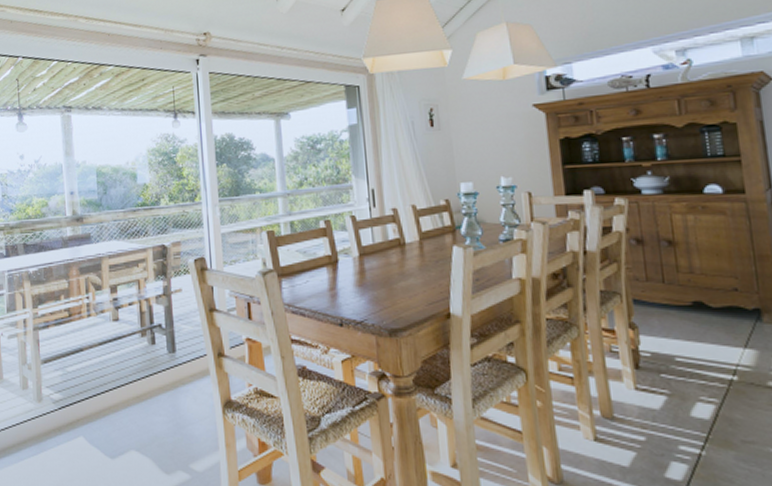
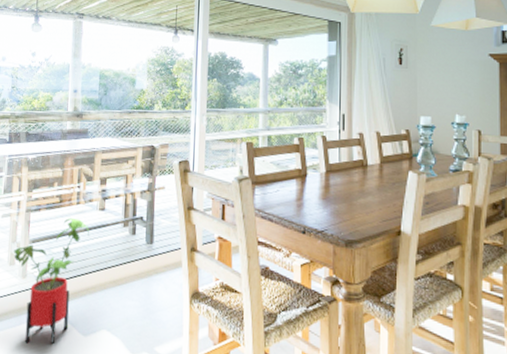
house plant: none [24,333,104,472] -> present [13,218,89,345]

